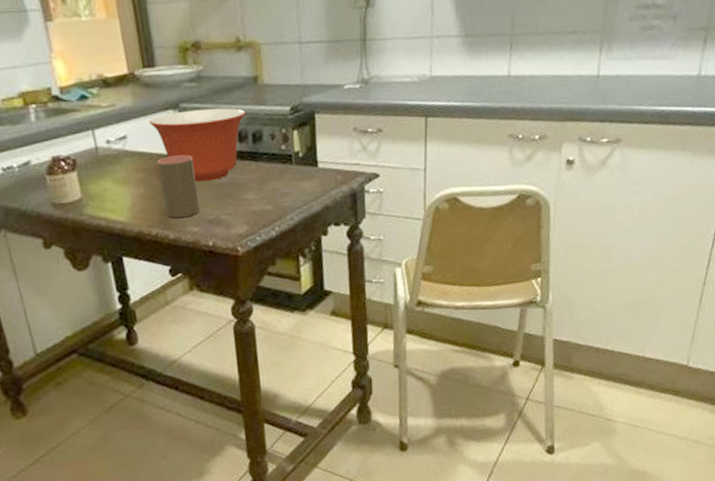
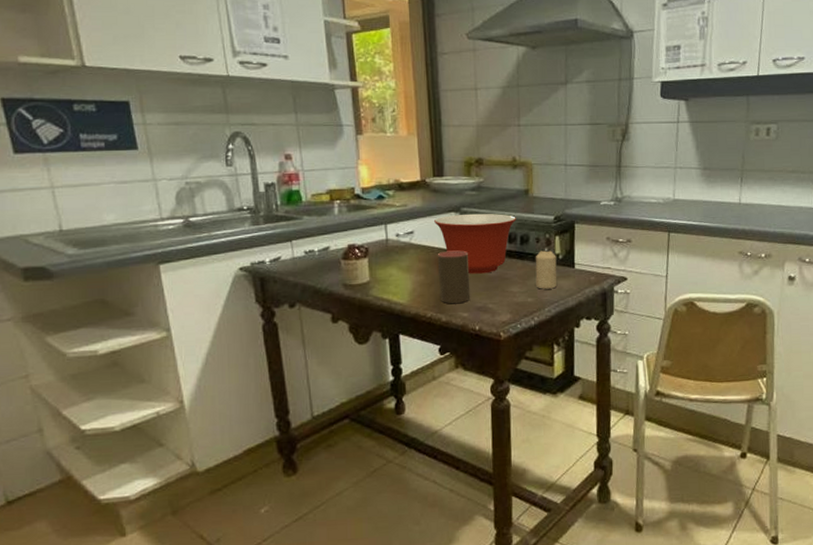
candle: none [271,148,298,194] -> present [535,250,557,289]

